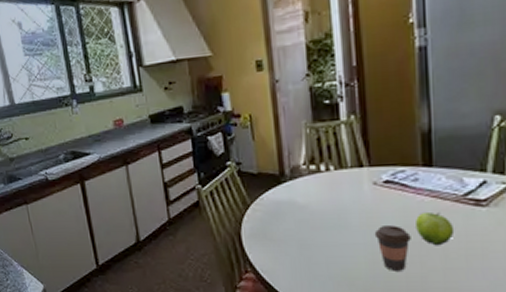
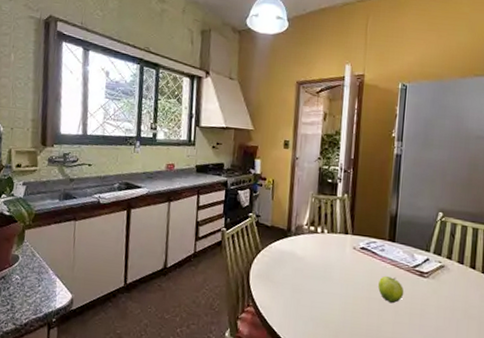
coffee cup: present [374,225,411,271] -> none [348,282,374,320]

